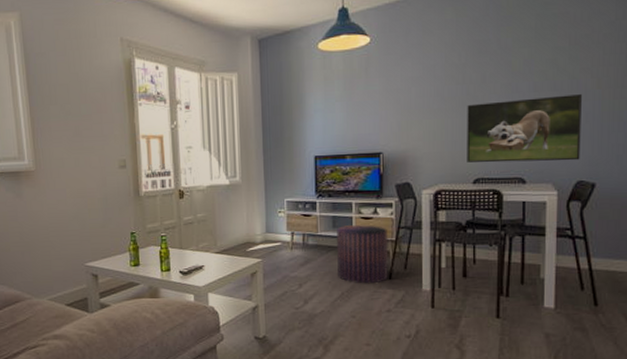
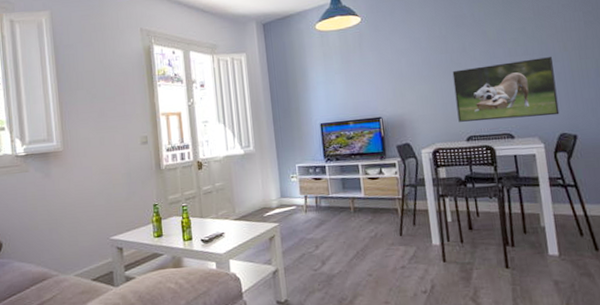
pouf: present [337,225,389,284] -> none [346,184,399,242]

